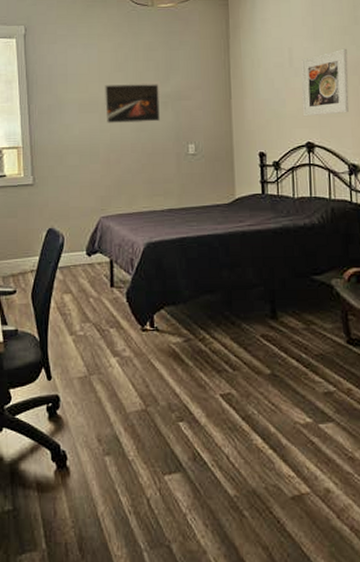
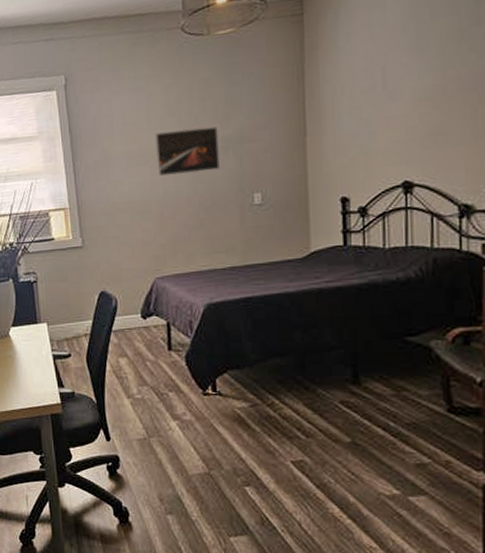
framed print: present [300,48,349,117] -> none [398,58,464,151]

